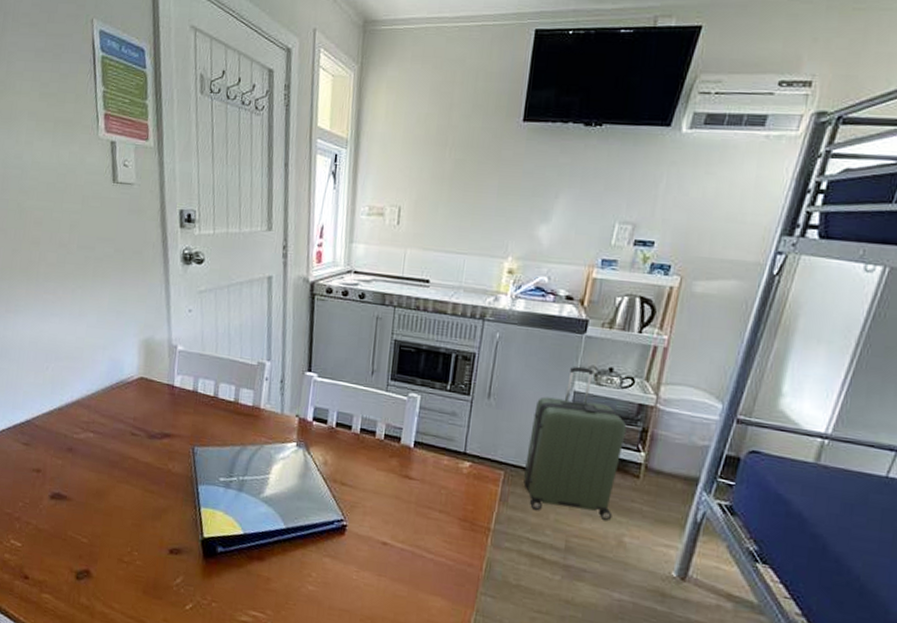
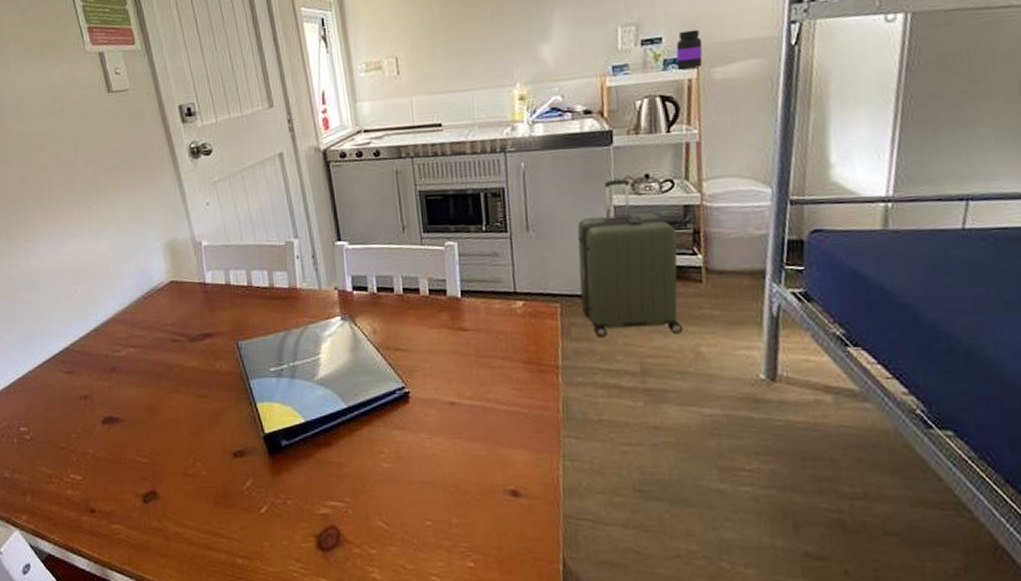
jar: none [662,240,691,277] -> present [676,29,703,70]

